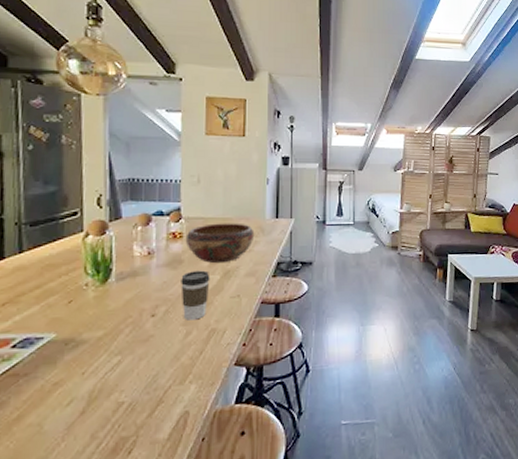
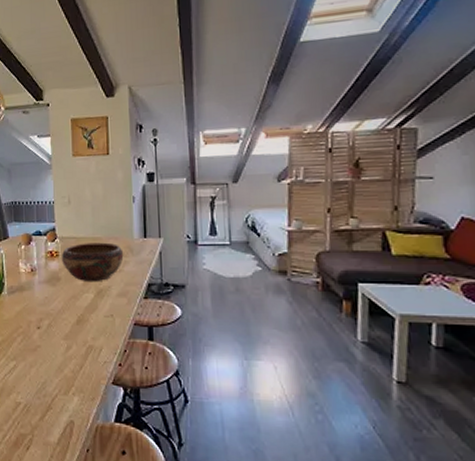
coffee cup: present [181,270,210,321] -> none [59,288,85,336]

